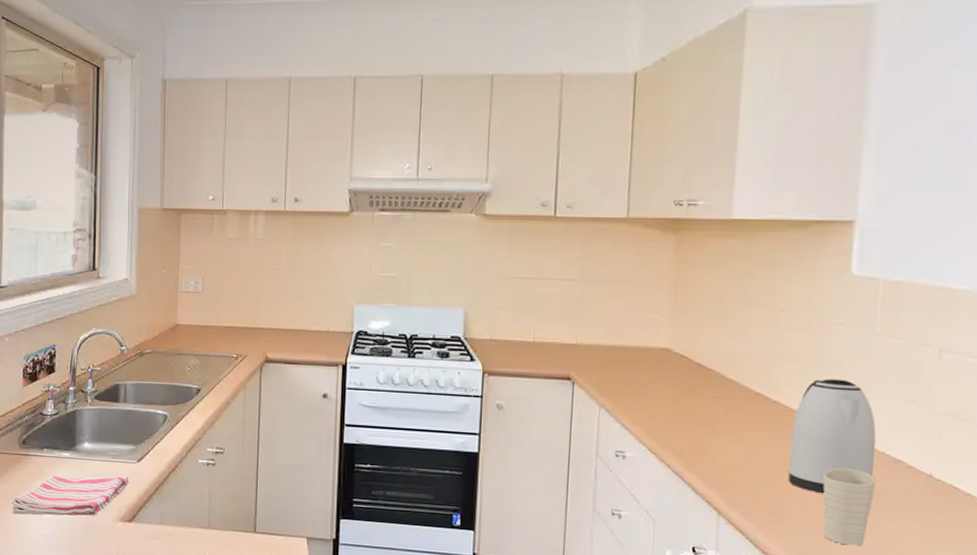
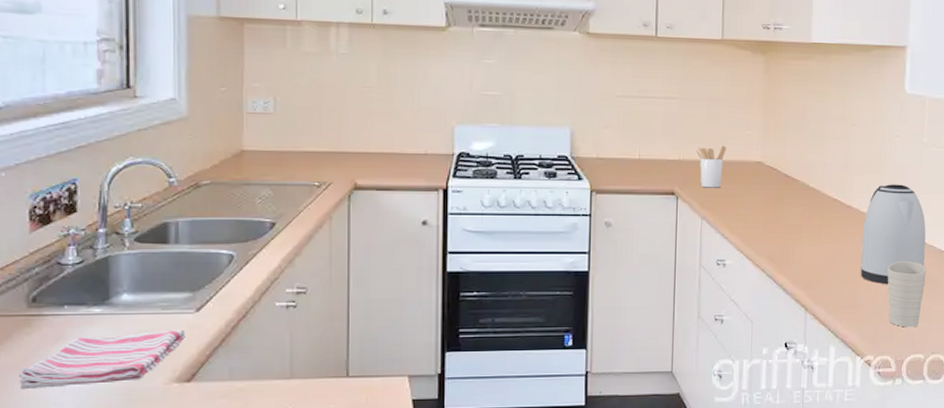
utensil holder: none [596,329,630,375] -> present [696,145,727,188]

